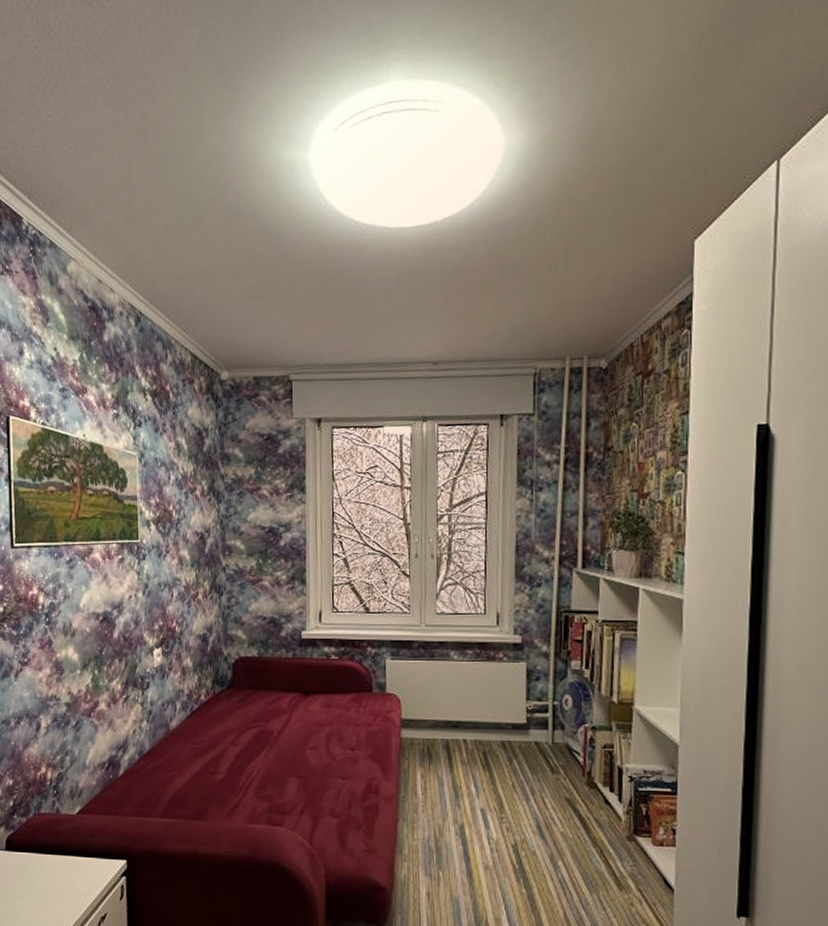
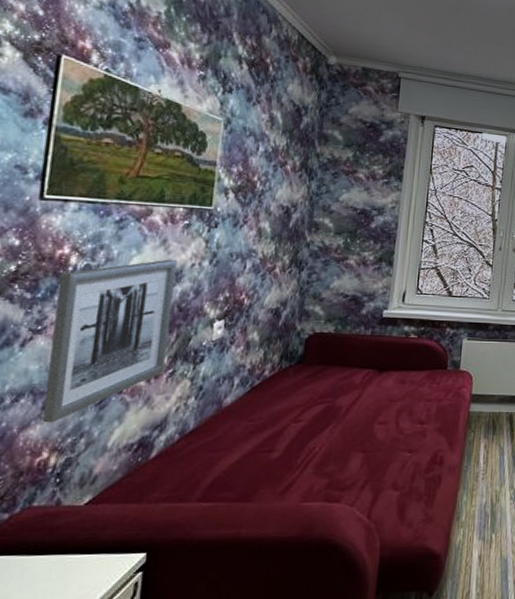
wall art: none [34,593,120,742] -> present [41,259,177,423]

